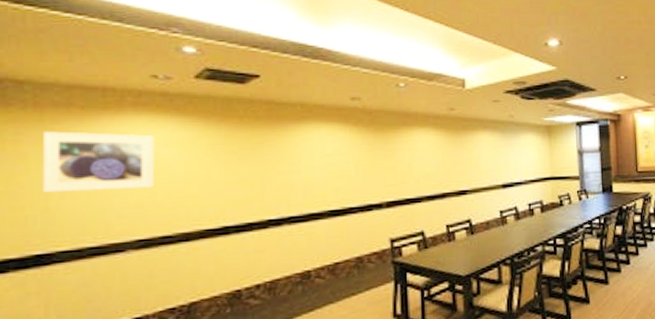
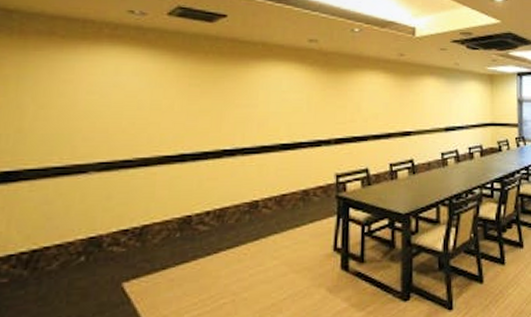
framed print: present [42,131,155,193] -> none [17,57,126,115]

